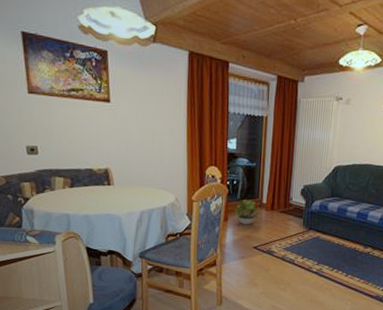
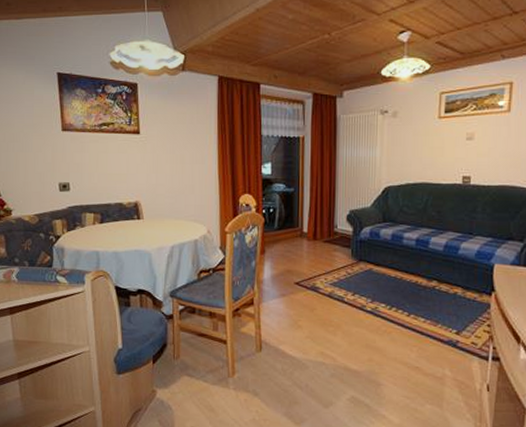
potted plant: present [234,199,260,225] -> none [271,228,301,258]

